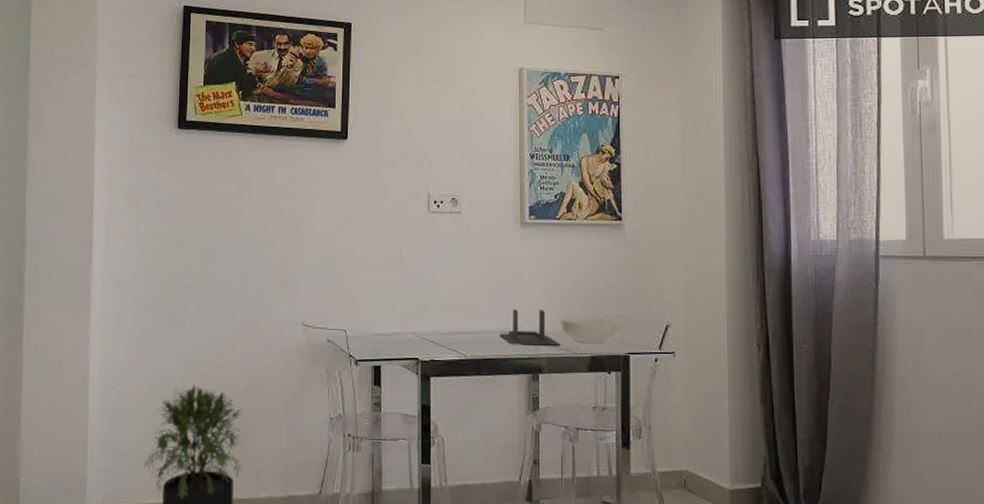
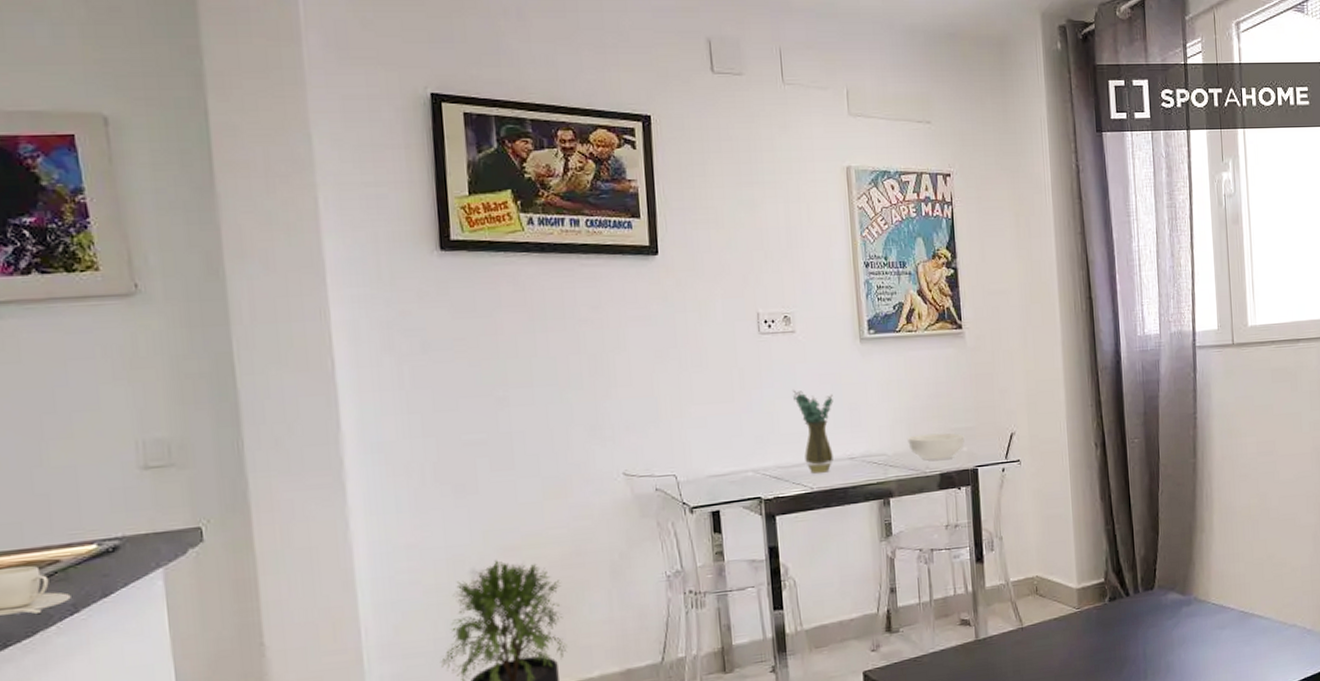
vase: none [455,264,492,344] -> present [793,390,833,474]
napkin holder: present [499,309,561,346] -> none [846,430,910,471]

